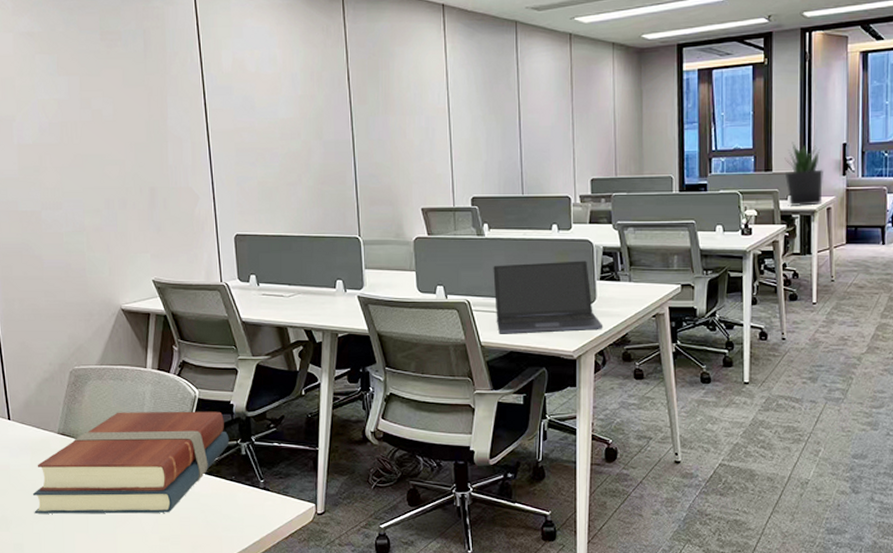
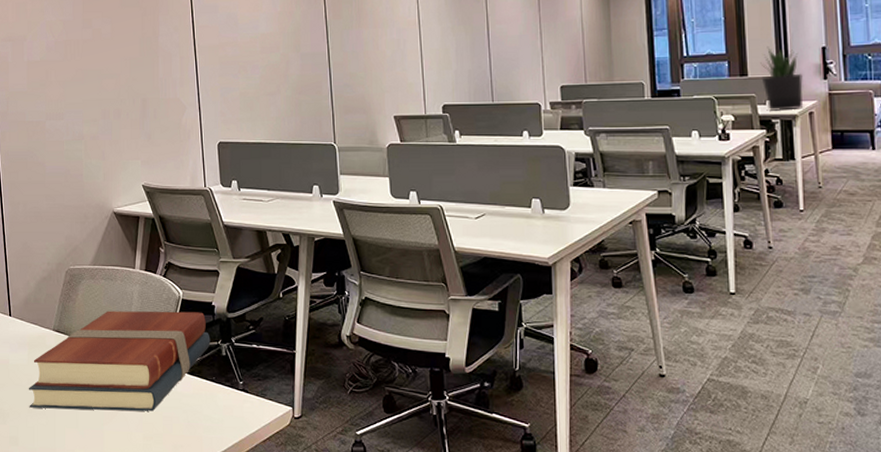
laptop: present [493,261,603,334] -> none [465,166,578,240]

